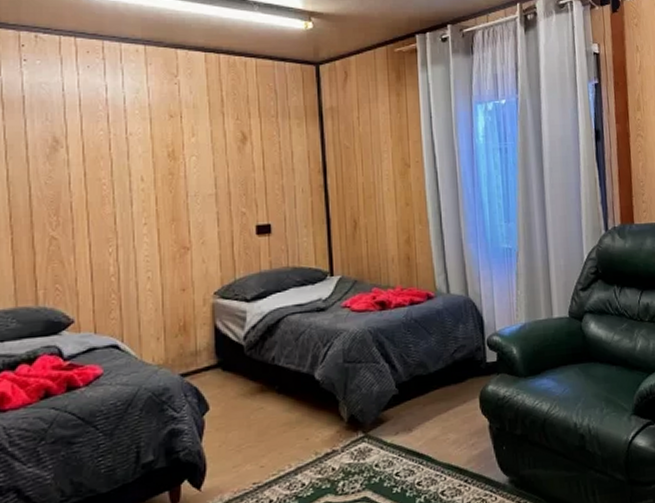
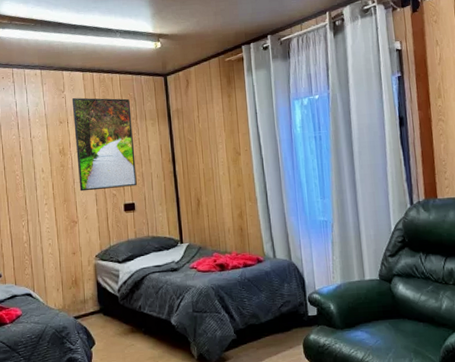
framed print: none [188,85,275,208] -> present [71,97,137,192]

